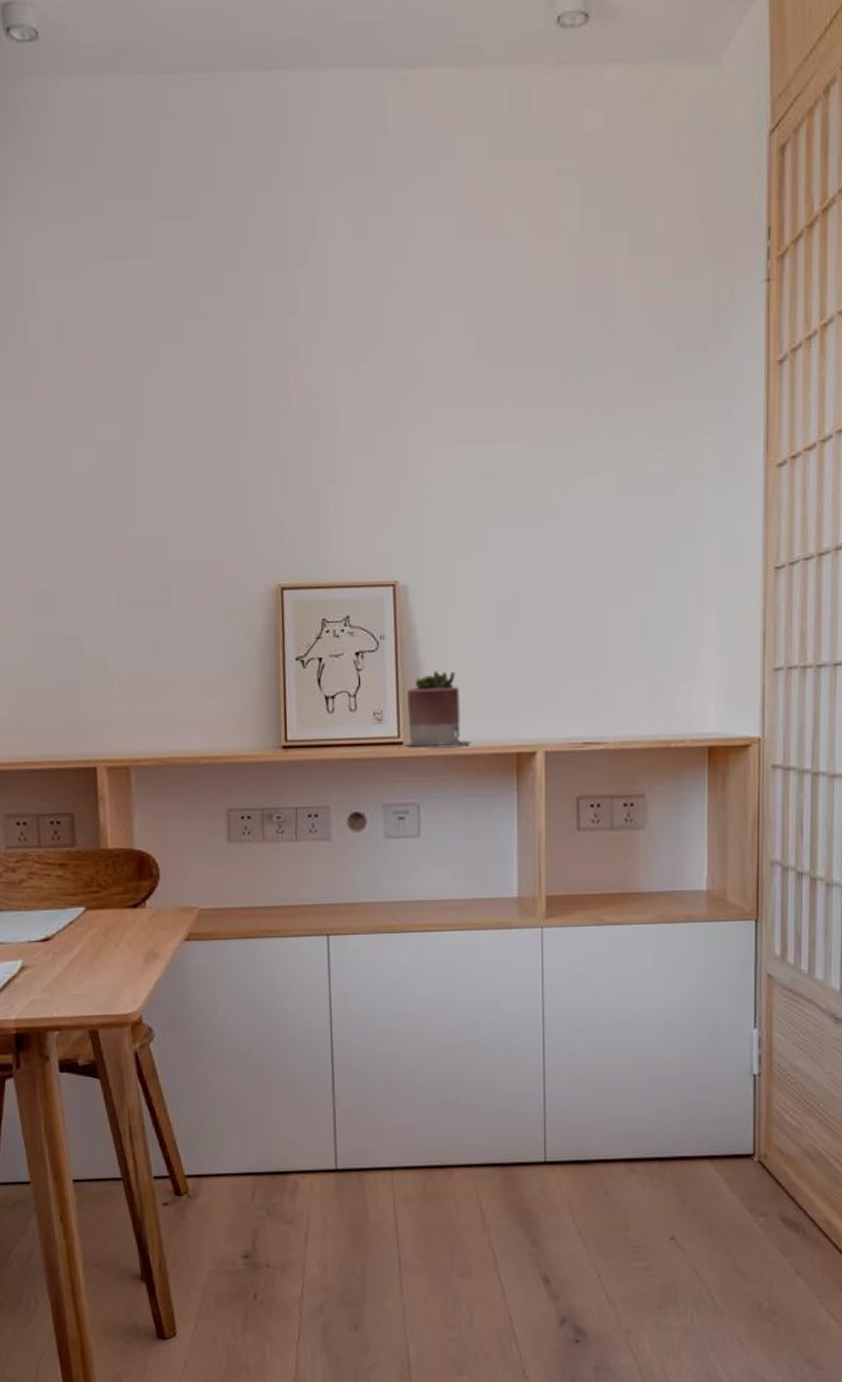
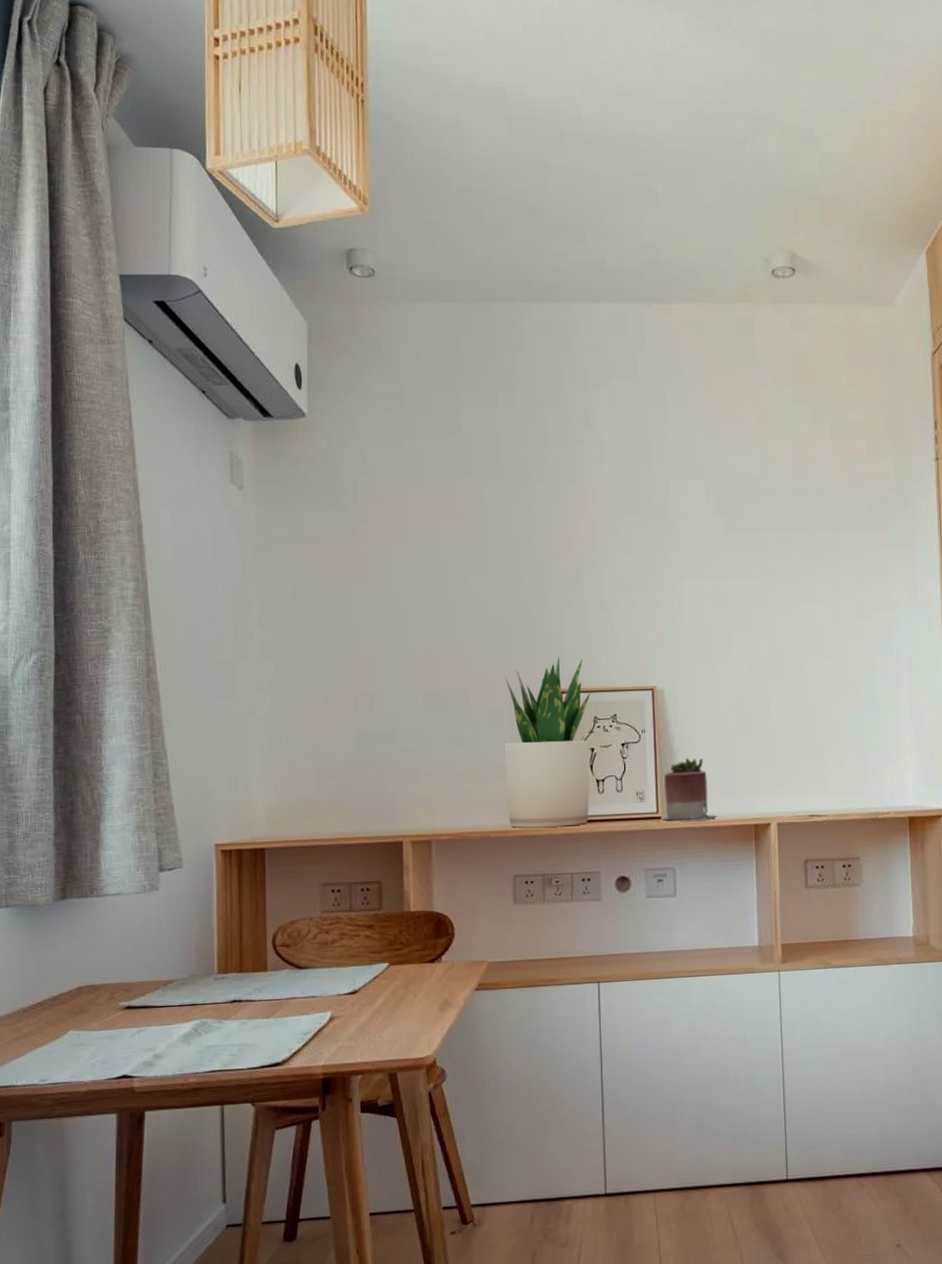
planter: none [213,544,318,754] -> present [504,657,591,829]

